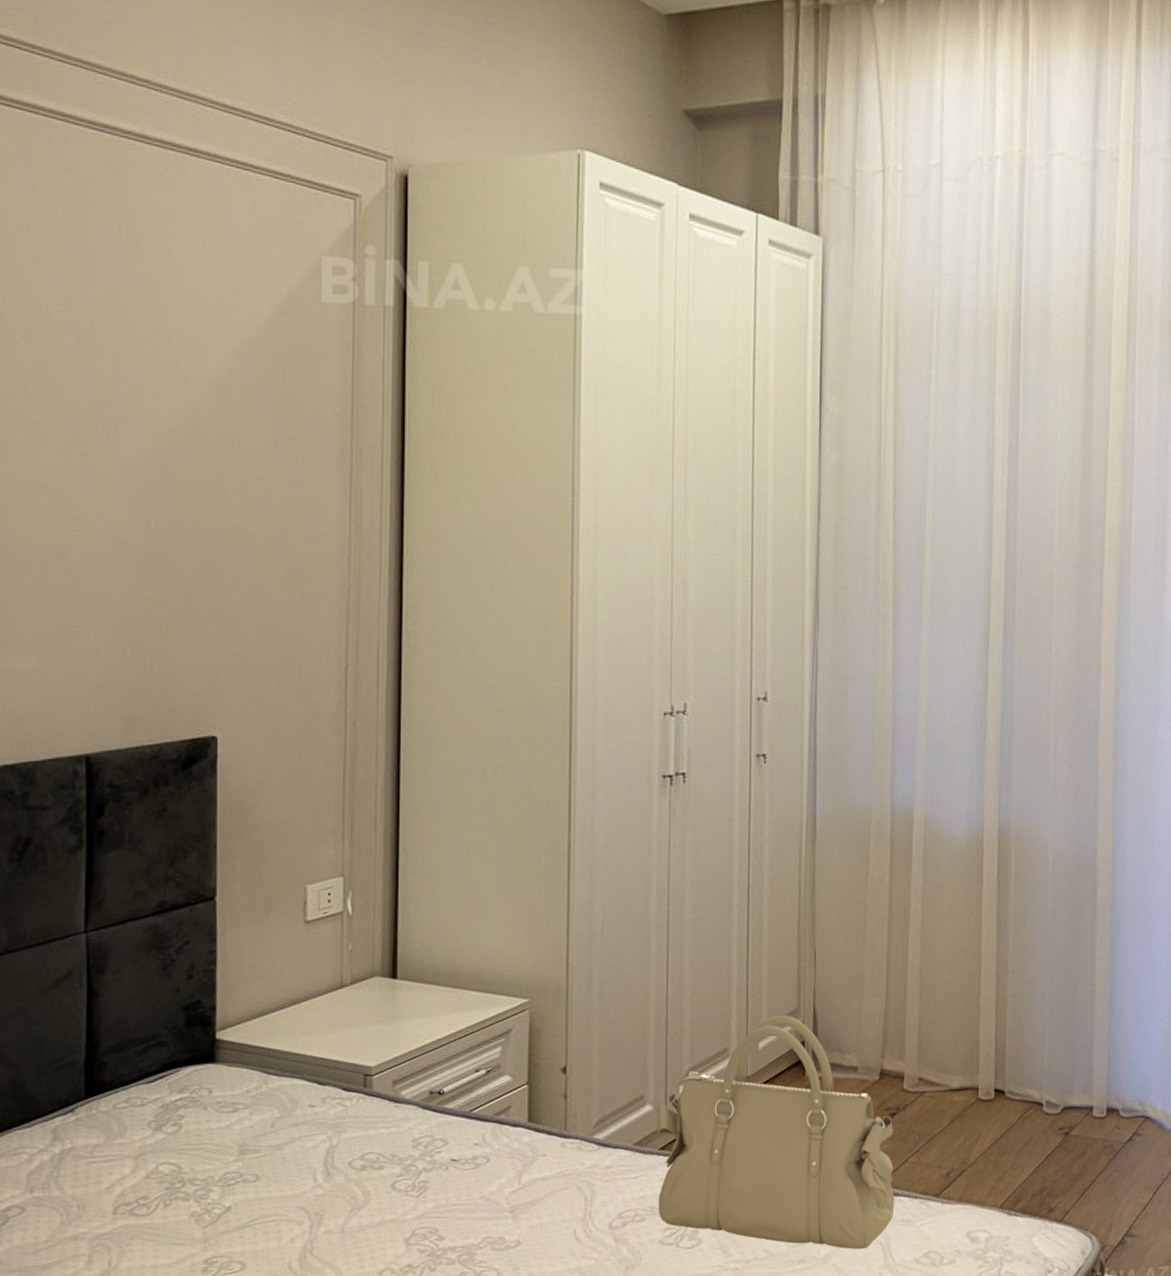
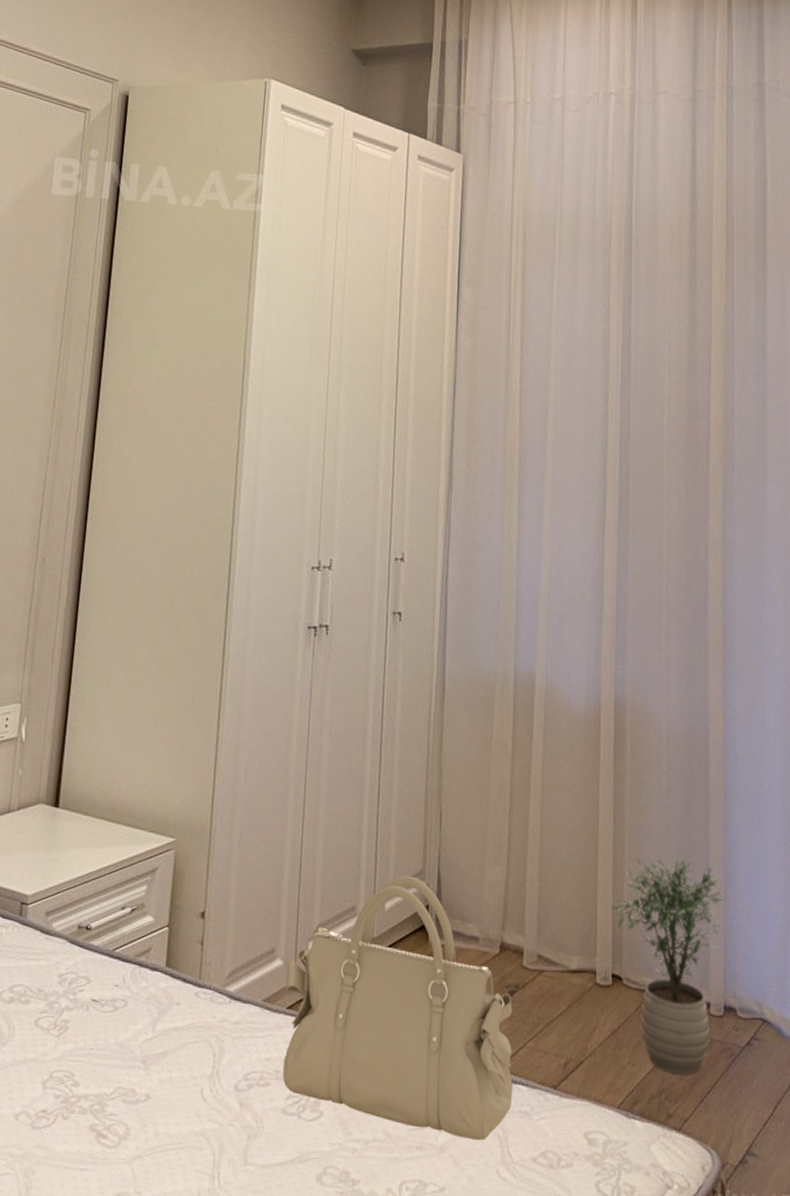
potted plant: none [993,977,1112,1173] -> present [610,858,727,1076]

